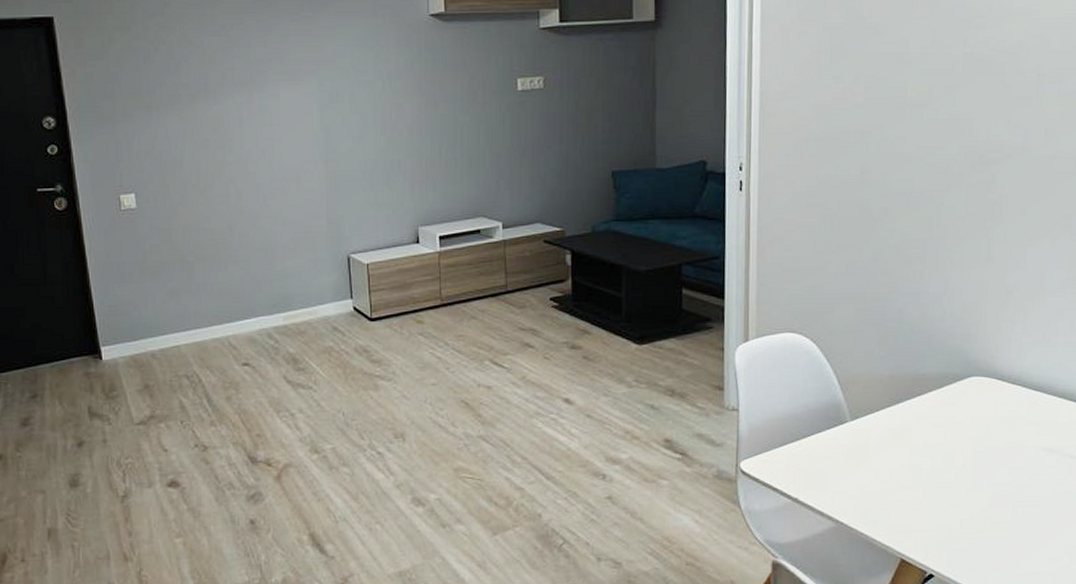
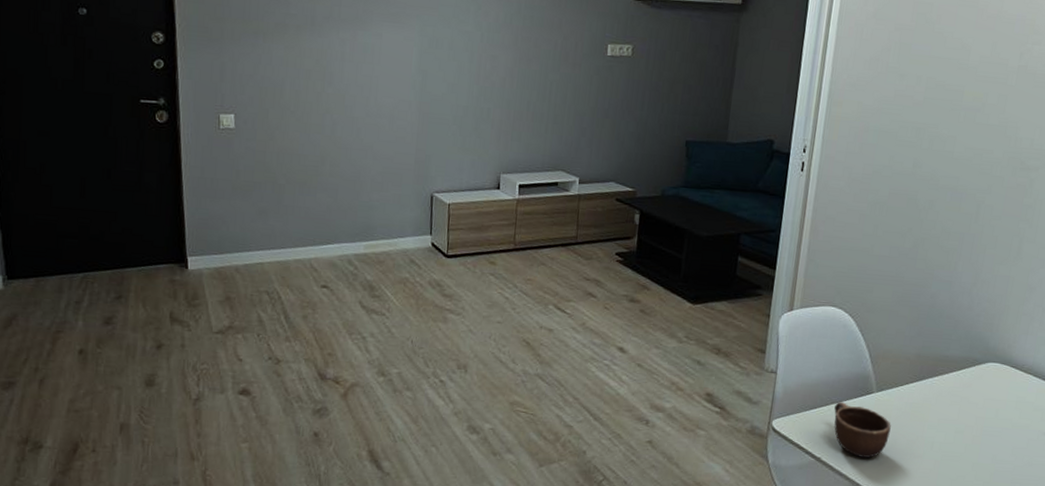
mug: none [806,435,871,494] -> present [834,402,891,458]

